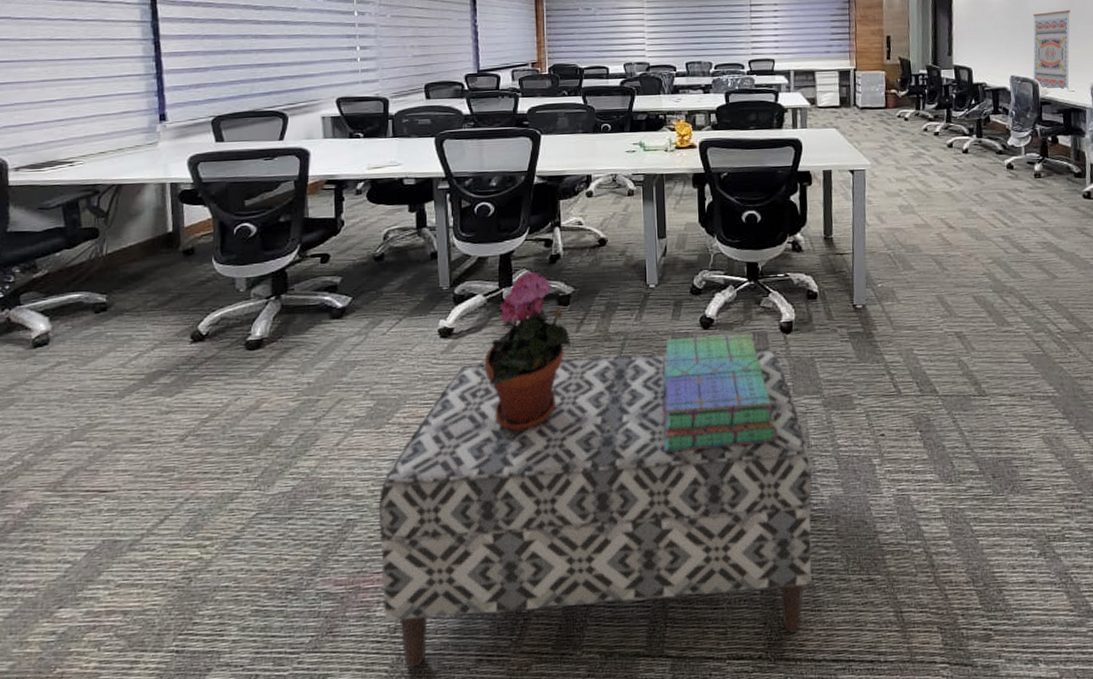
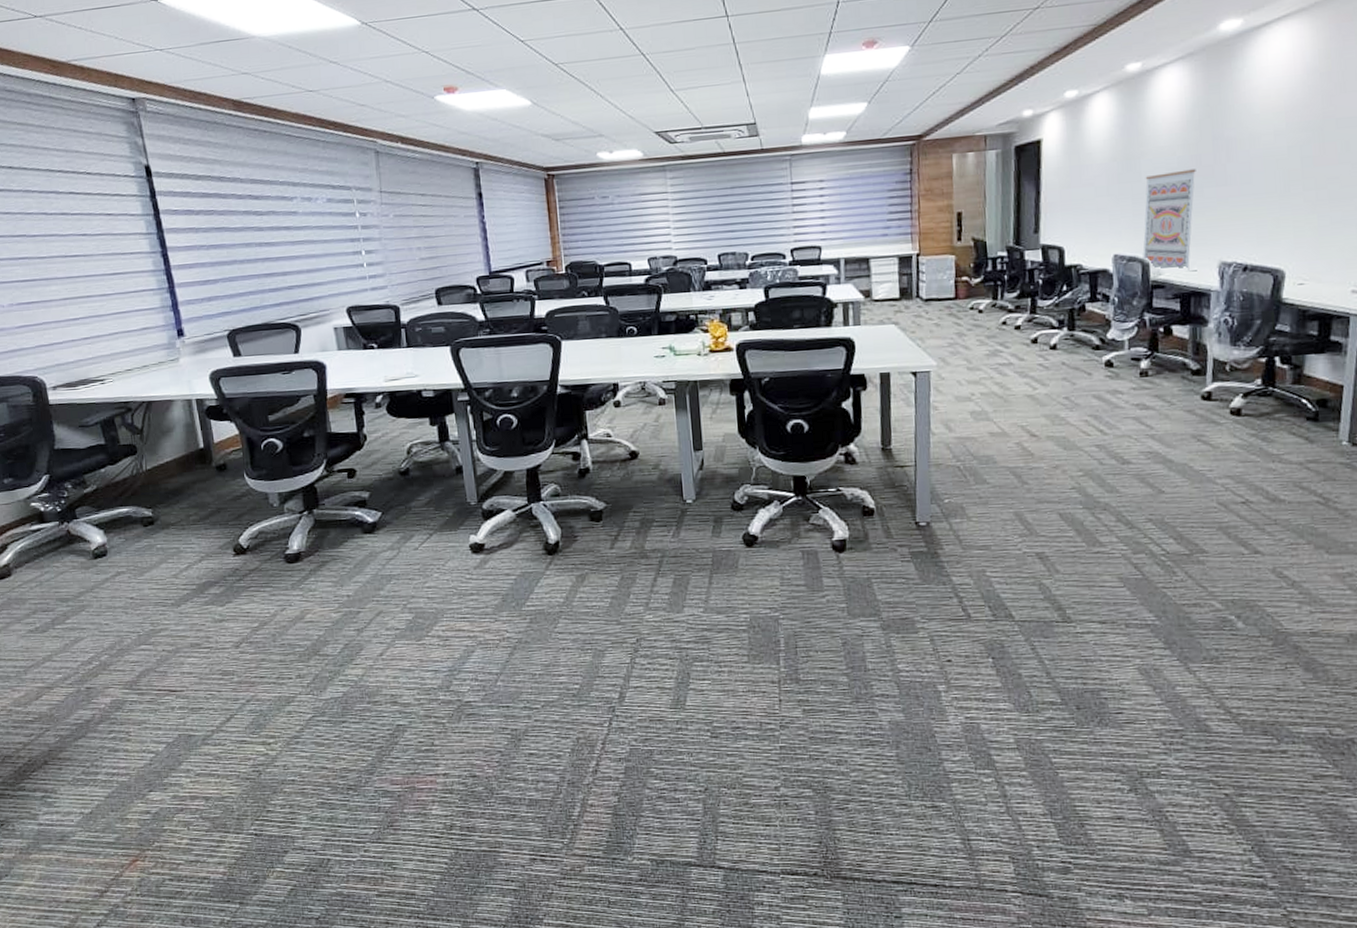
bench: present [379,347,812,668] -> none [425,567,871,862]
potted plant: present [484,271,572,432] -> none [518,486,607,647]
stack of books: present [662,334,778,453] -> none [703,553,831,672]

